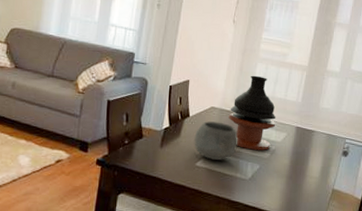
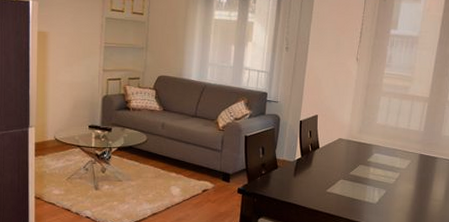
bowl: present [194,121,238,160] -> none [324,152,365,187]
vase: present [228,75,276,150] -> none [355,108,400,177]

